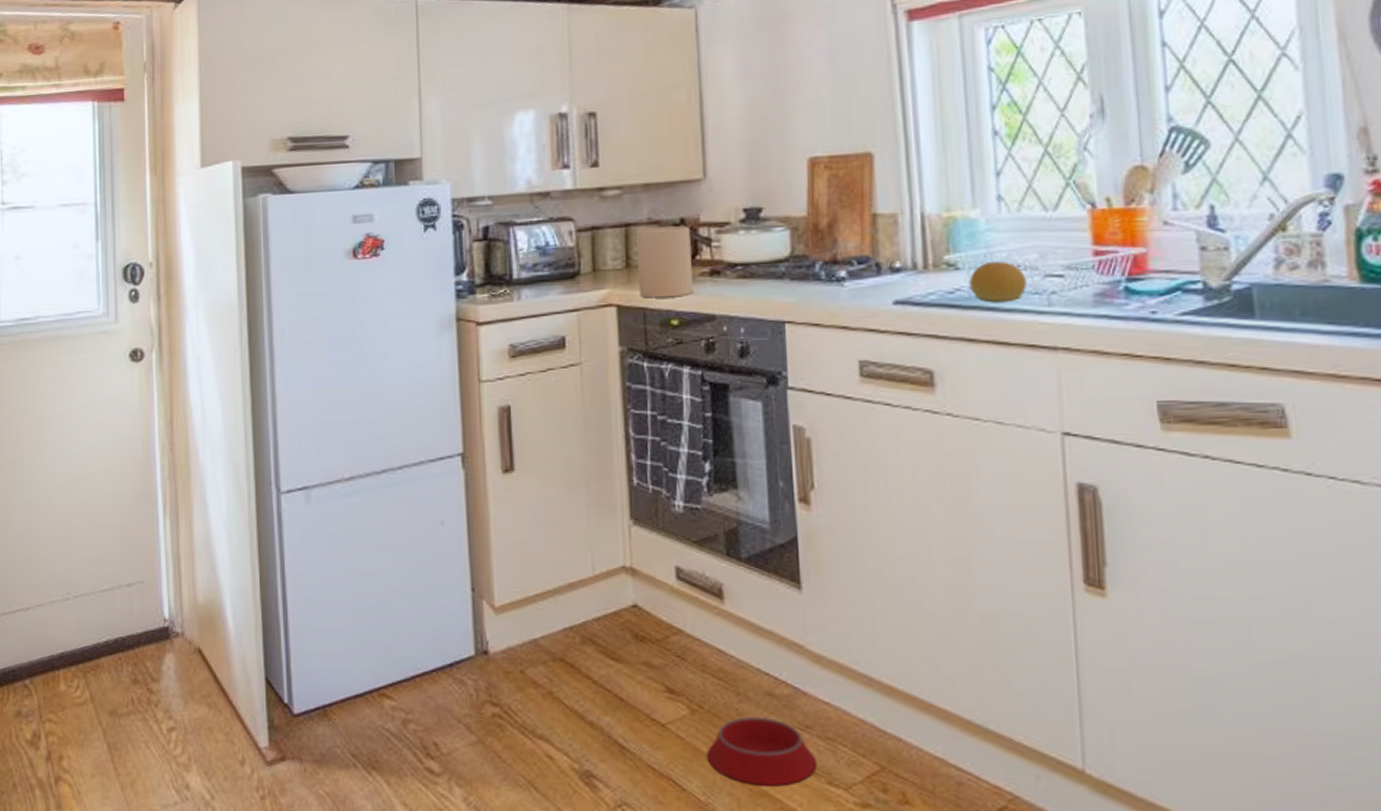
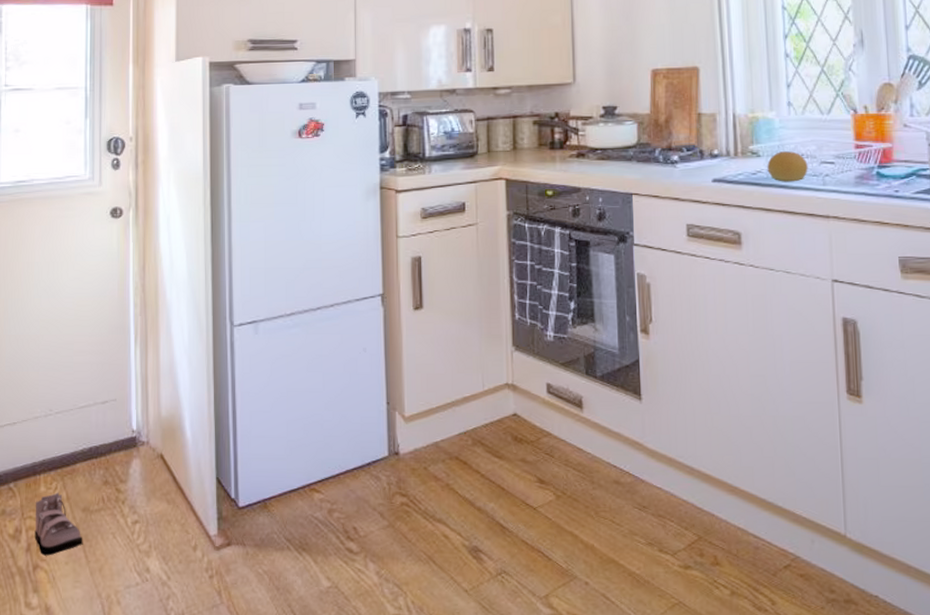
boot: none [54,691,112,767] -> present [34,492,83,556]
pen holder: present [635,225,694,298] -> none [521,118,565,174]
pet bowl: present [706,717,818,787] -> none [568,500,652,555]

